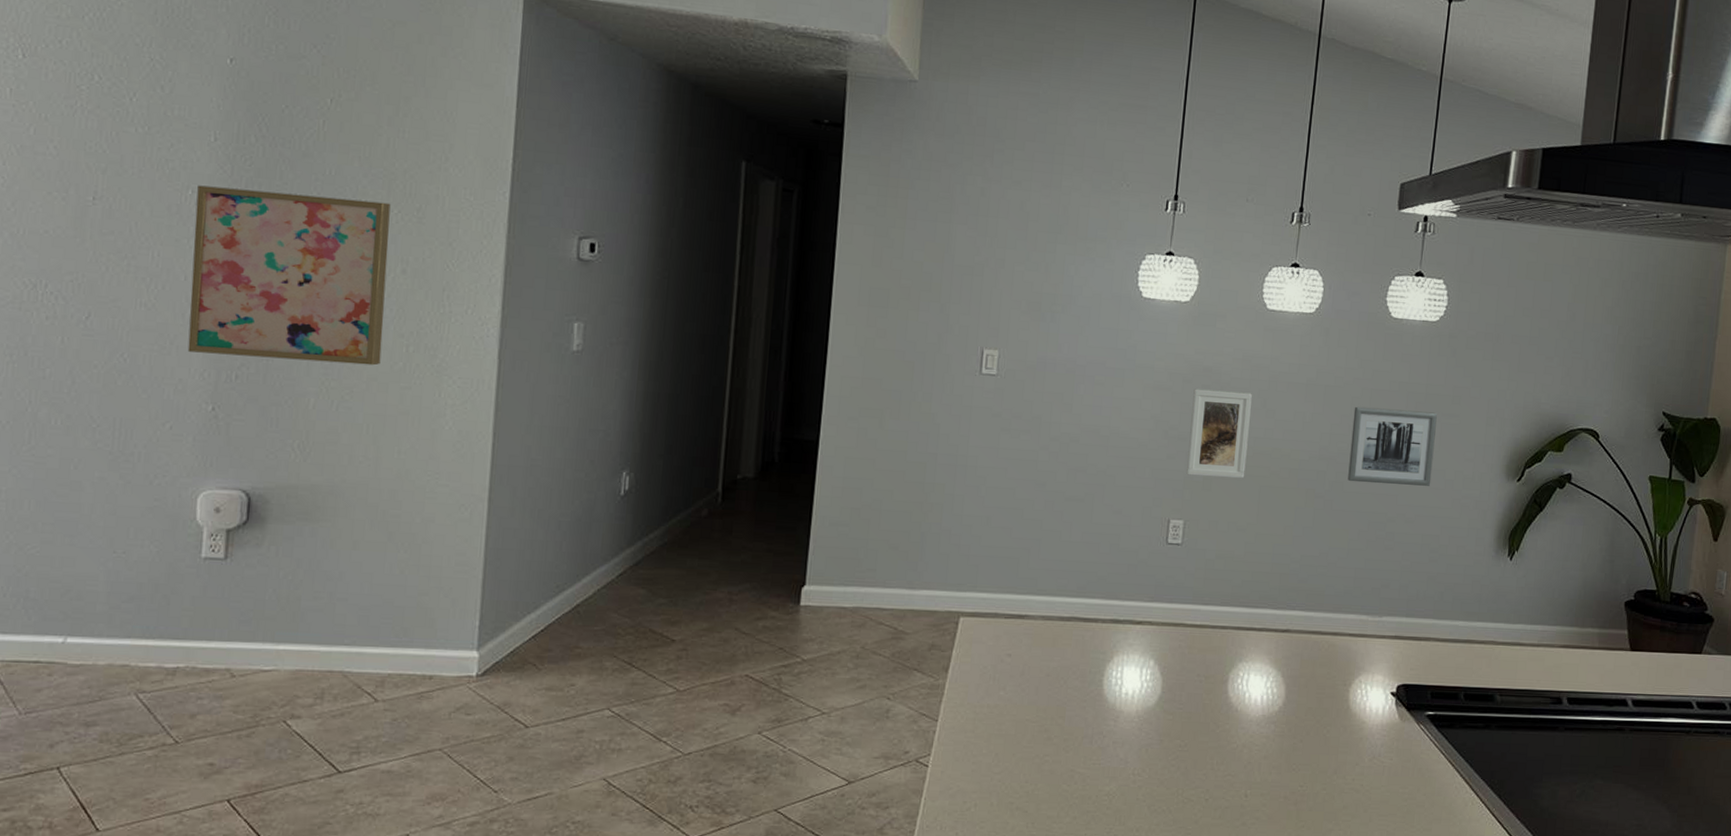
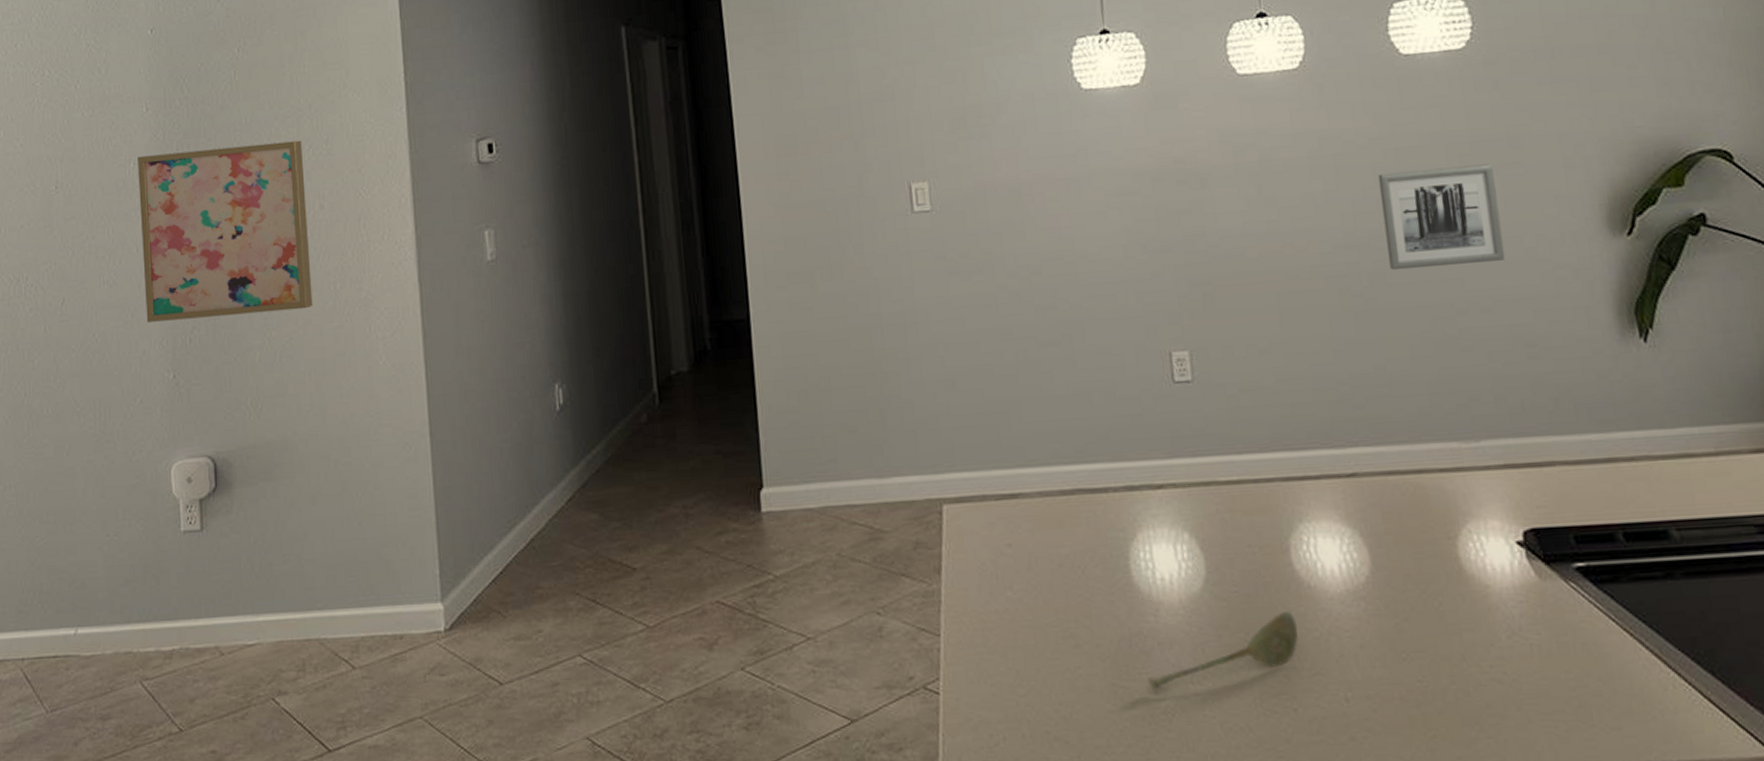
soupspoon: none [1099,726,1221,780] -> present [1147,610,1298,694]
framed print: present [1186,388,1252,479] -> none [1167,180,1255,294]

